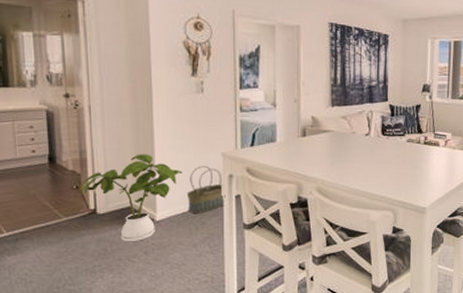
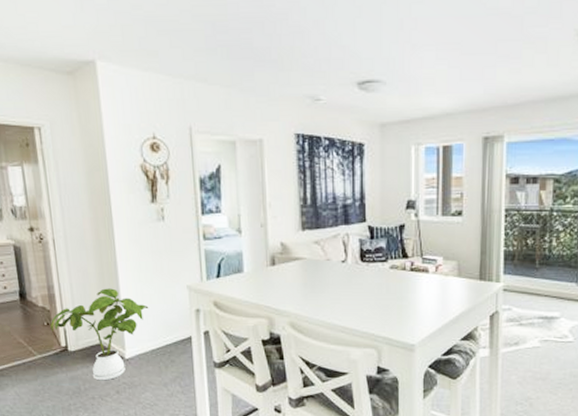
basket: present [187,166,226,215] -> none [155,300,194,352]

